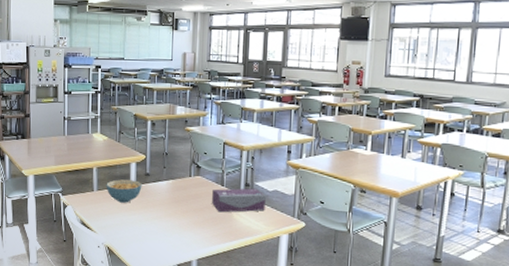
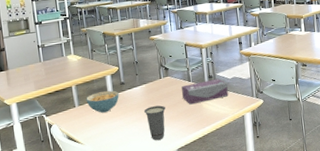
cup: none [166,206,191,245] -> present [143,105,165,140]

